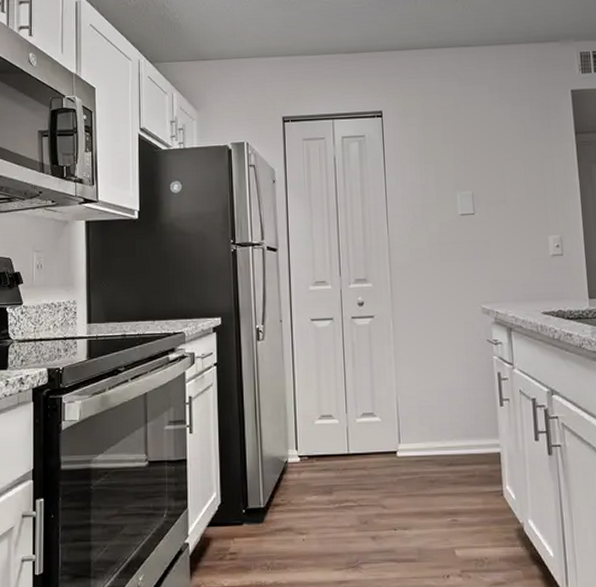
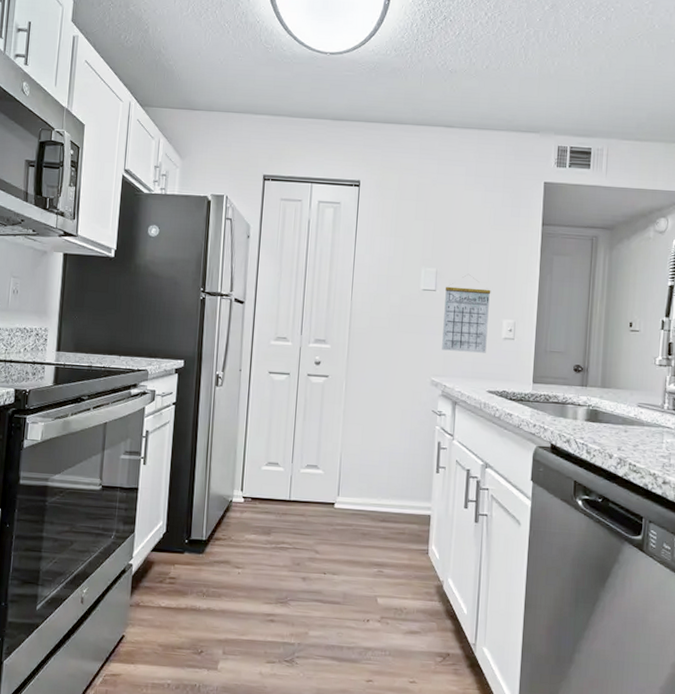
calendar: none [484,193,535,275] -> present [442,275,491,353]

